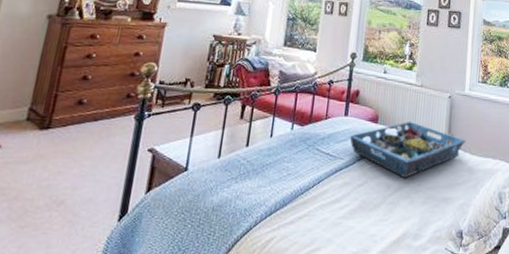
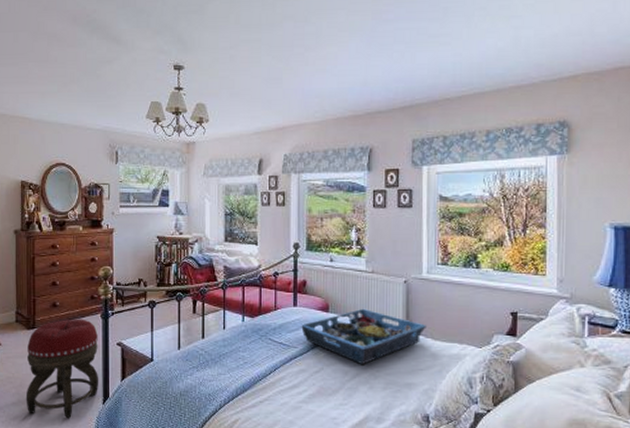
footstool: none [18,119,128,240] -> present [25,319,99,419]

